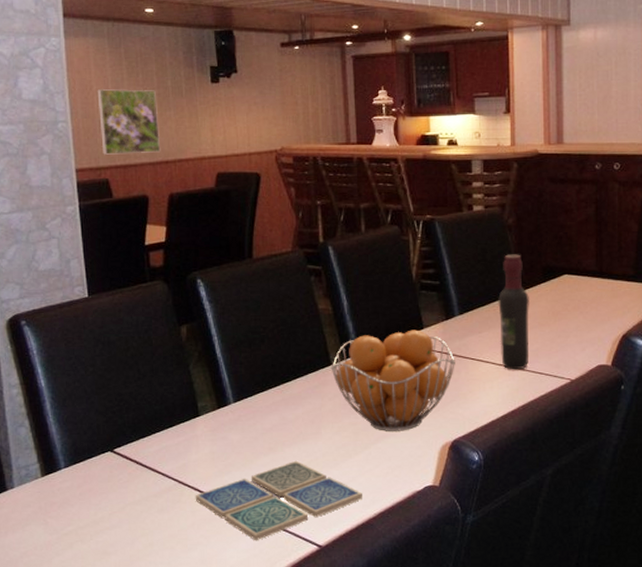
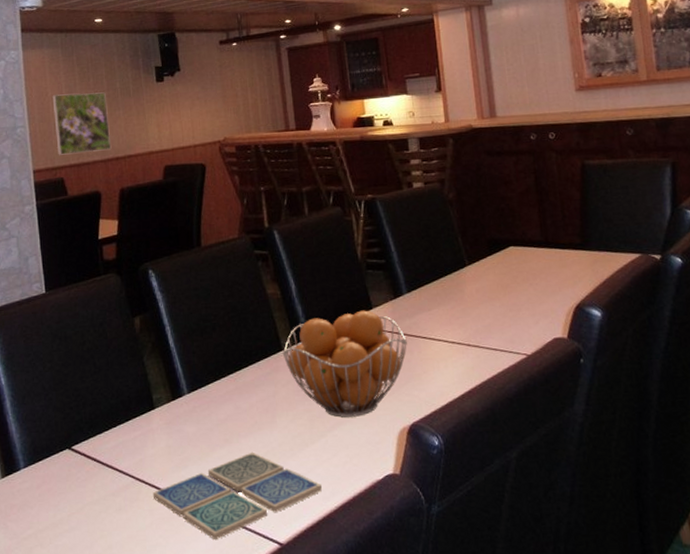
wine bottle: present [498,254,530,370] -> none [445,228,482,348]

